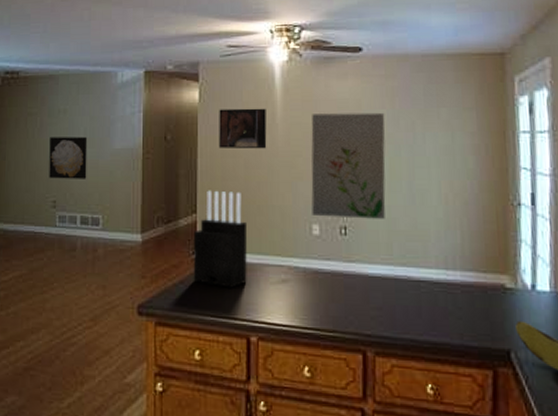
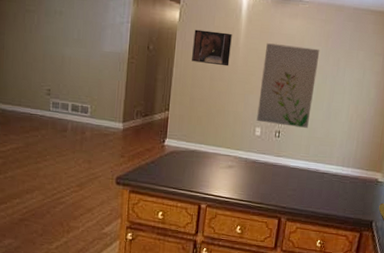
wall art: present [49,136,88,179] -> none [44,34,81,74]
knife block: present [193,190,248,288] -> none [162,94,208,169]

